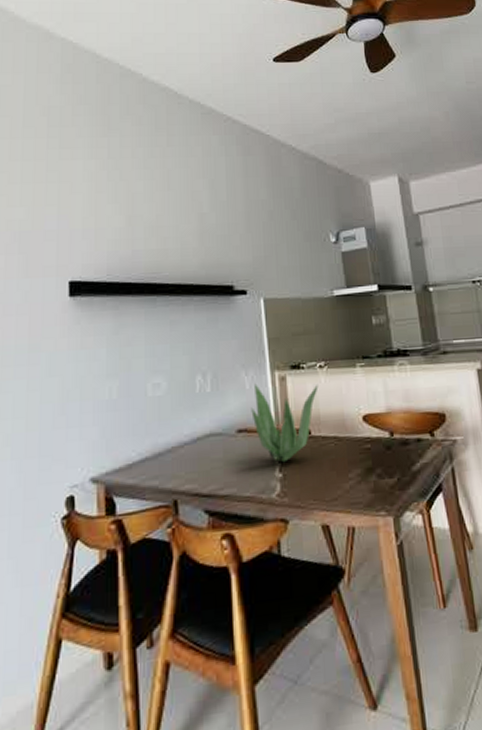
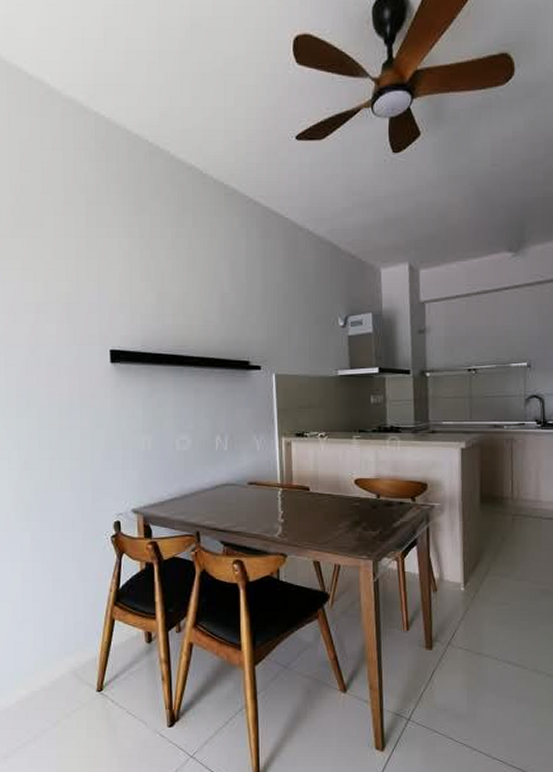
plant: present [251,383,319,463] -> none [260,446,319,511]

